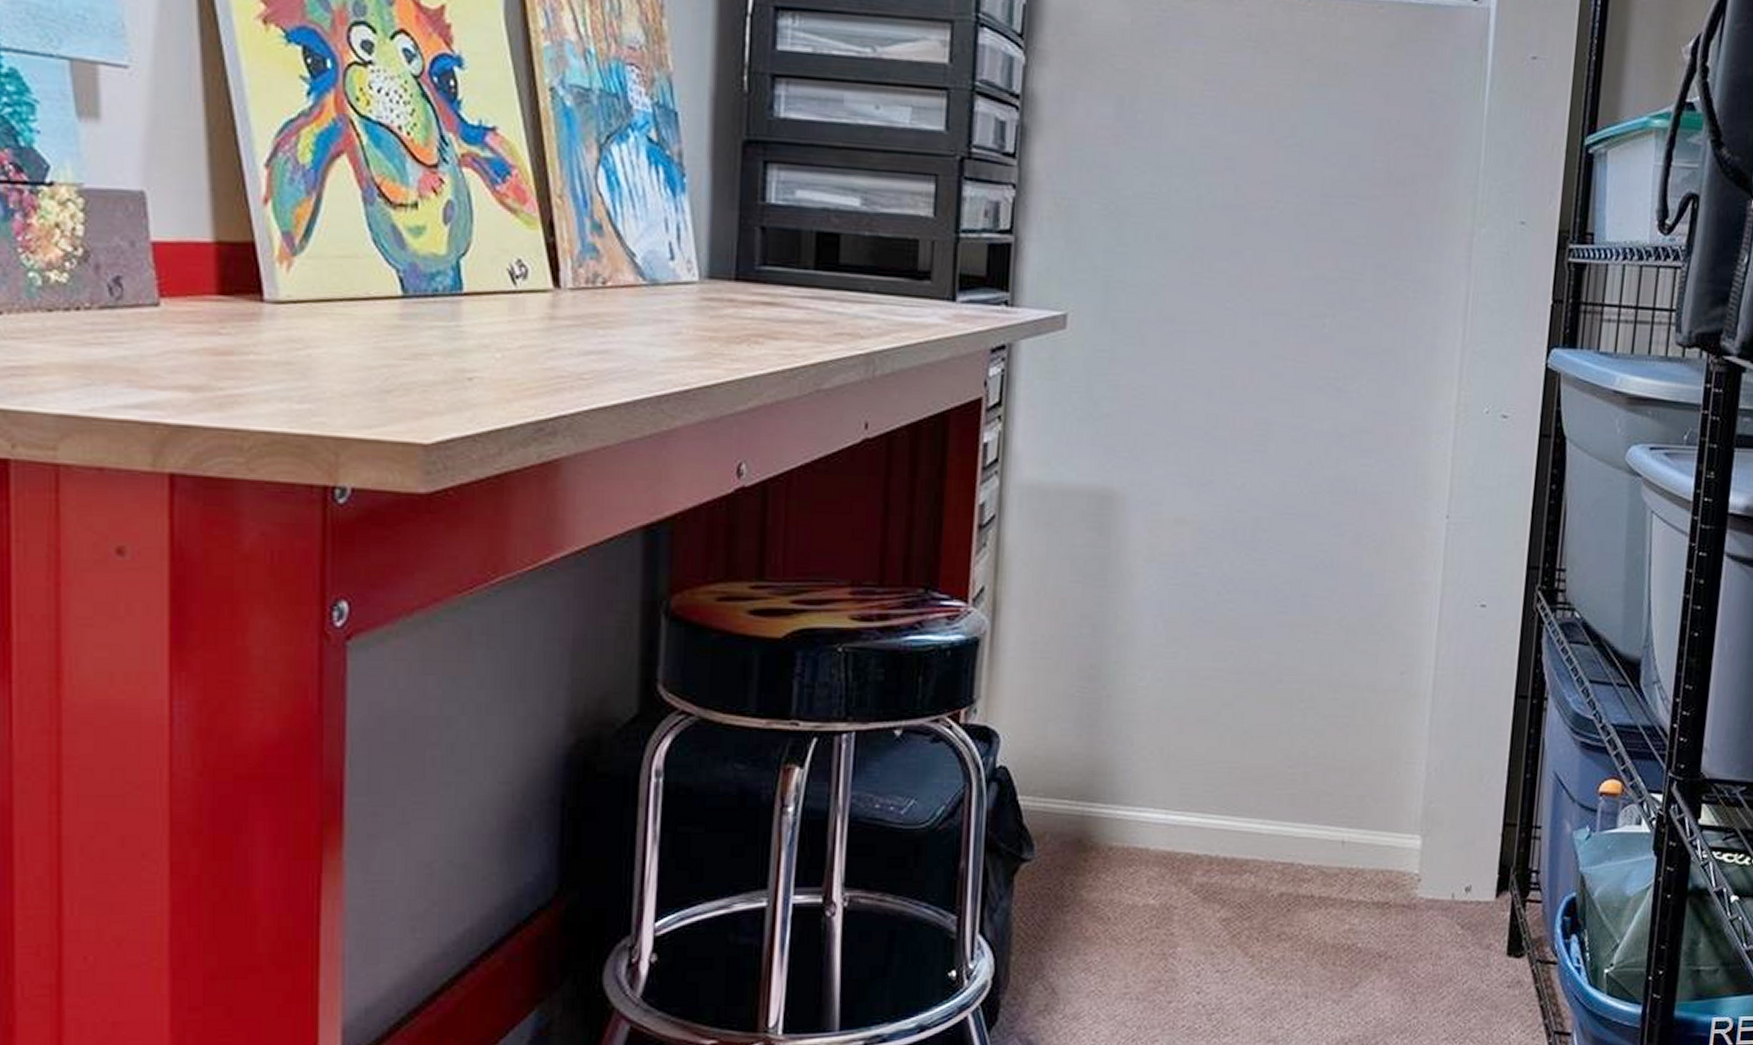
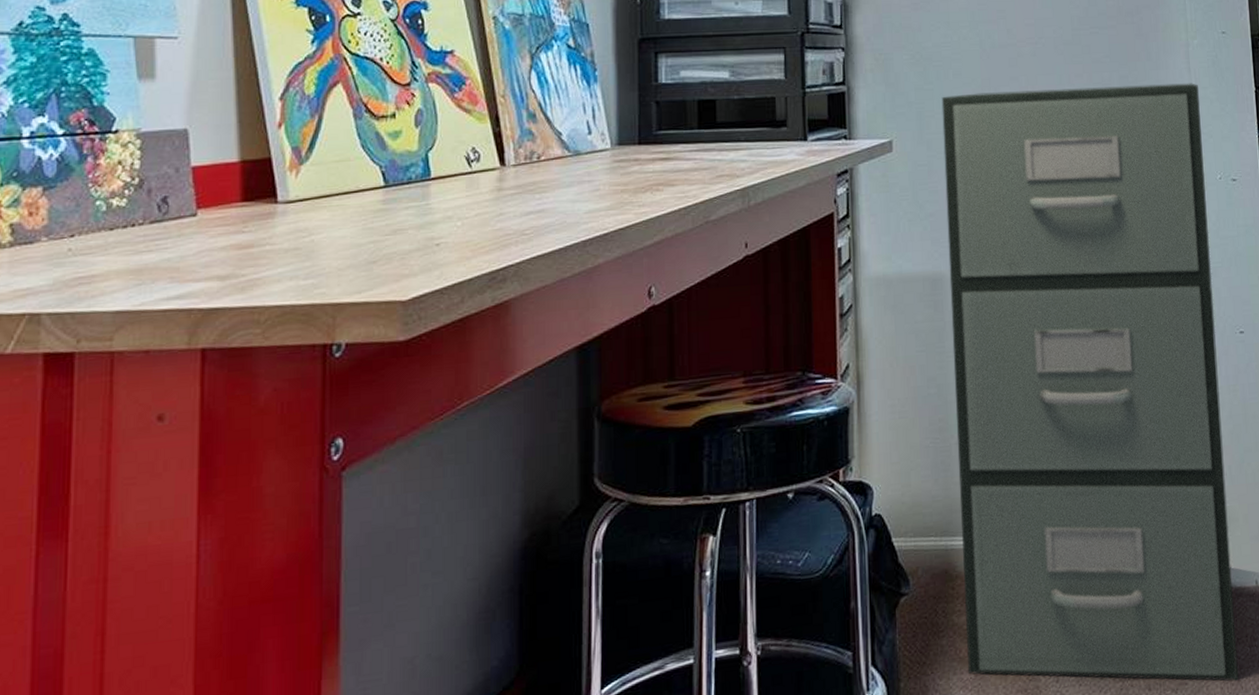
filing cabinet: none [1092,264,1478,1000] -> present [941,83,1239,682]

